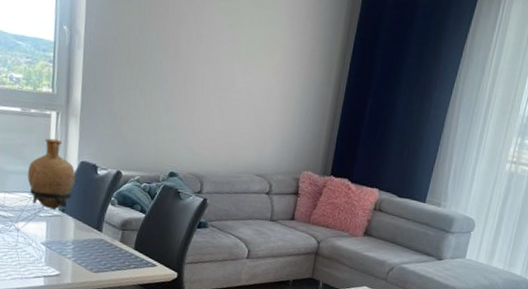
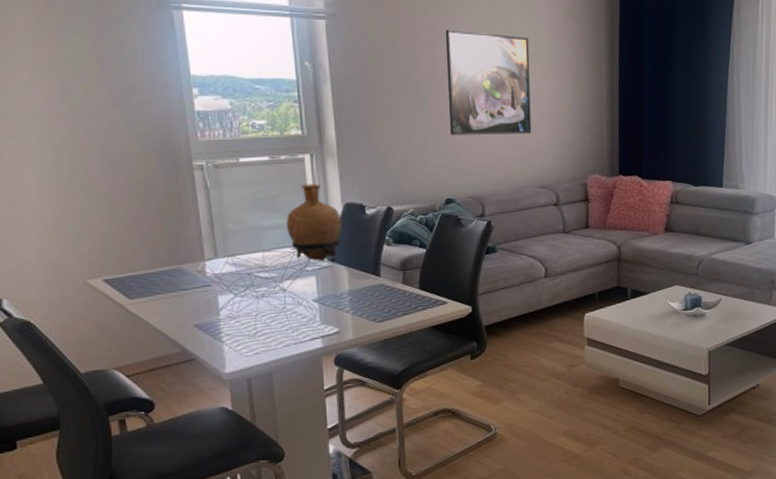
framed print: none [183,13,269,124] -> present [445,29,532,135]

